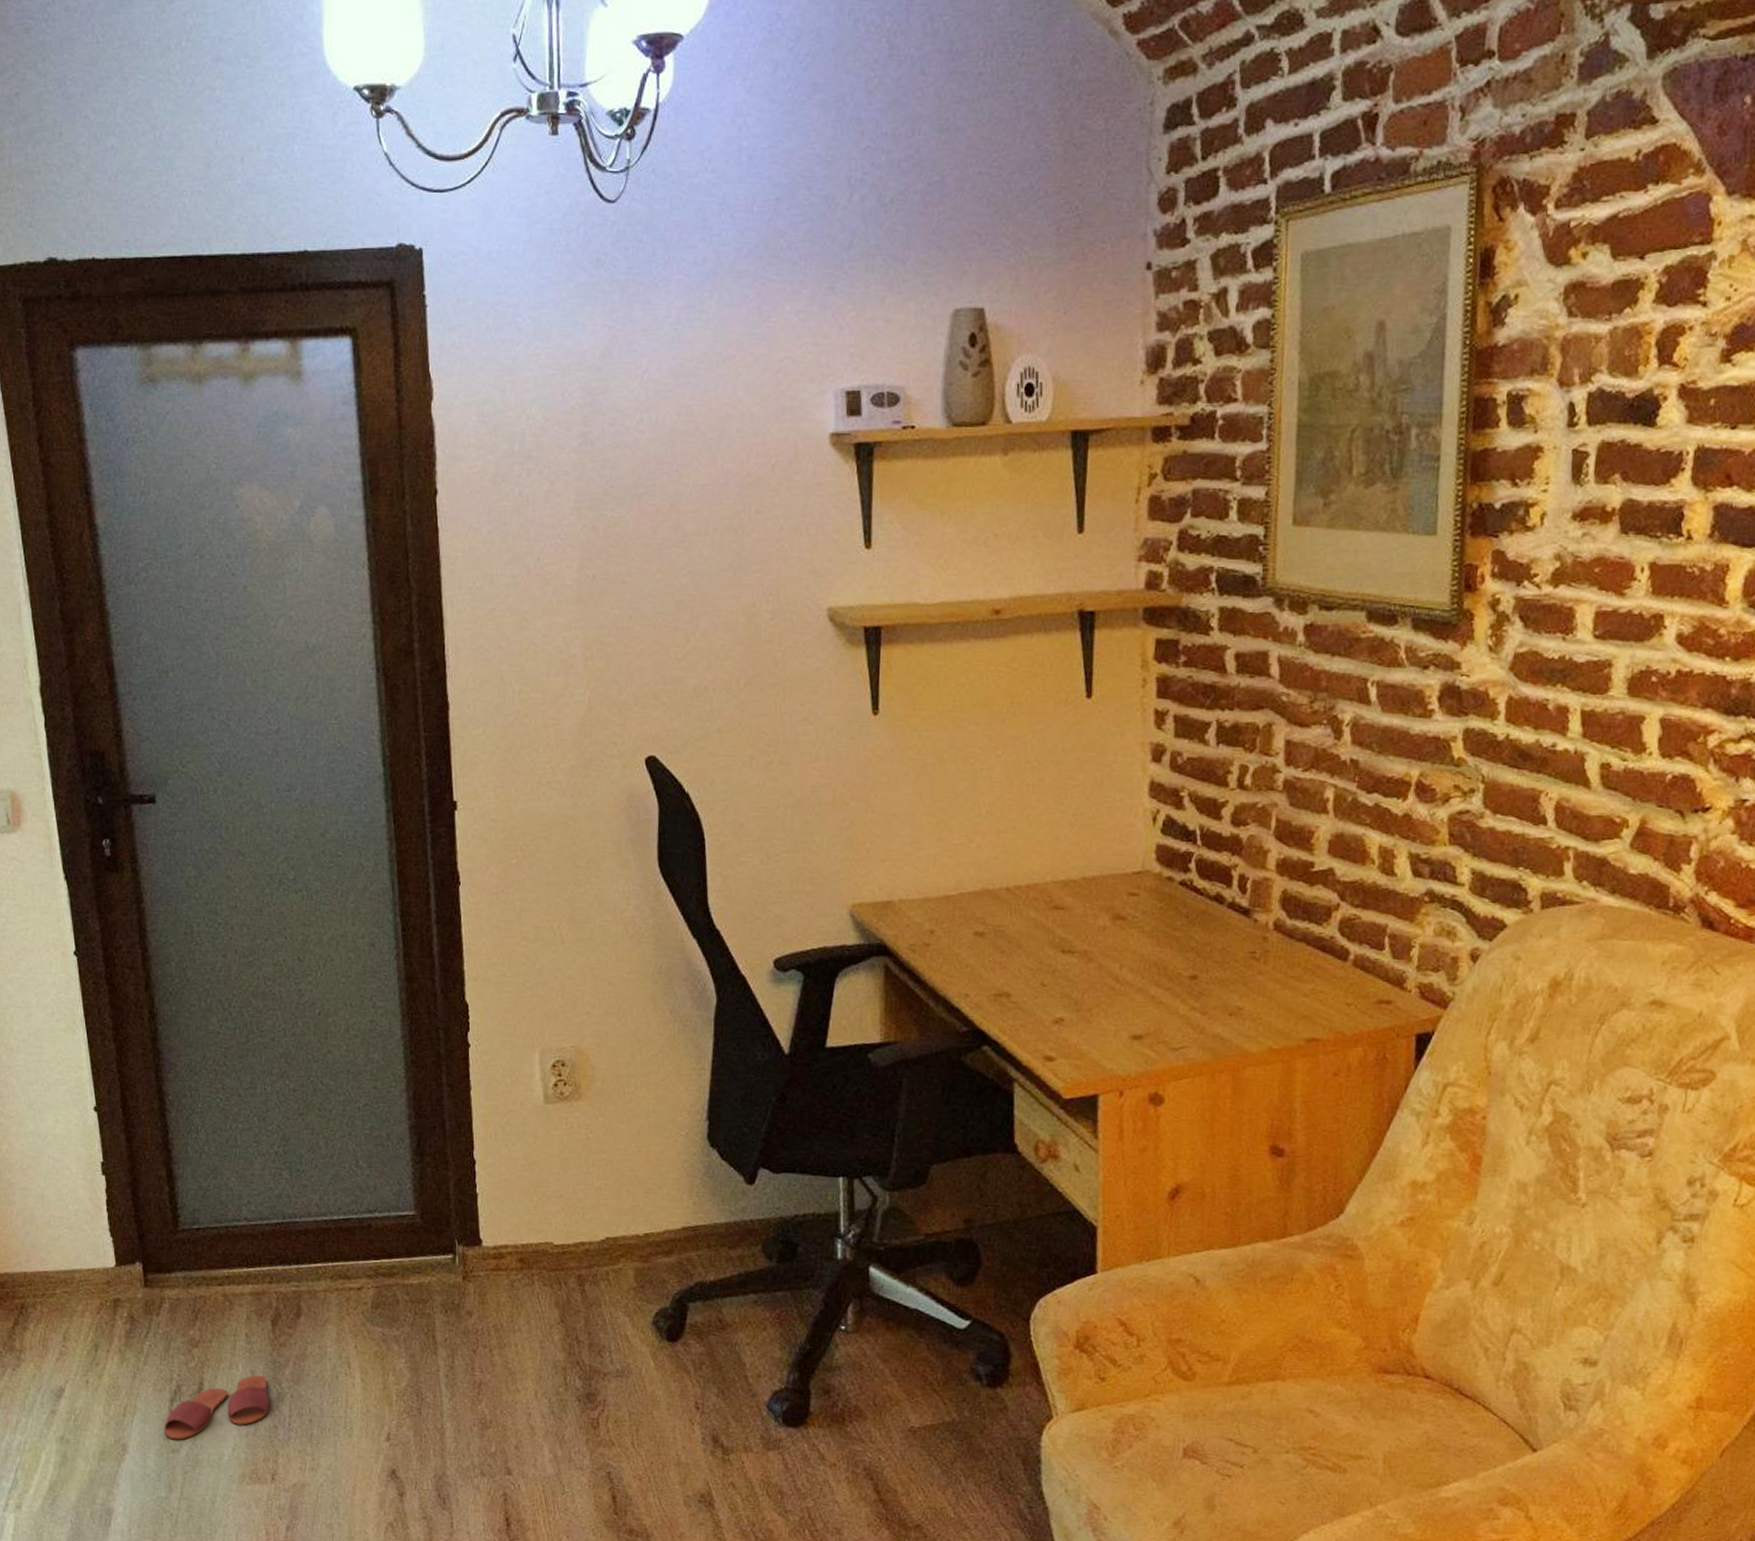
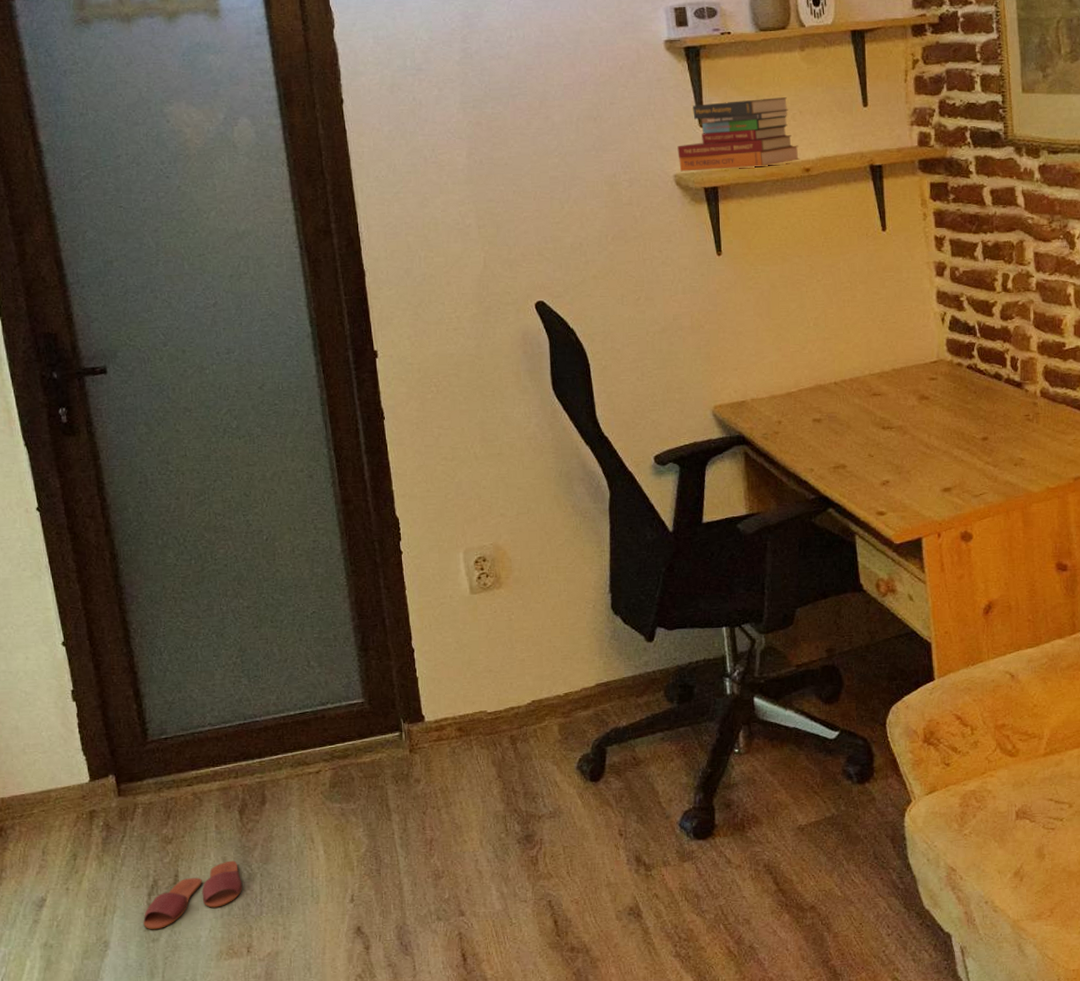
books: none [834,515,989,605] -> present [677,97,800,172]

